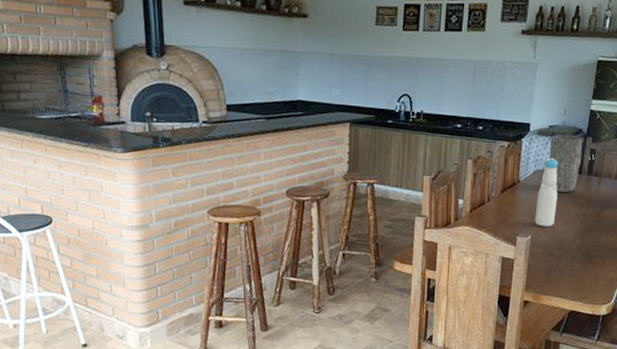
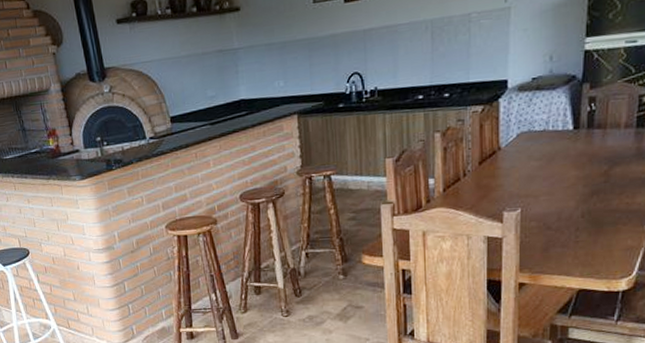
bottle: present [534,157,558,227] -> none [523,115,550,197]
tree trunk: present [549,134,583,192] -> none [535,83,578,154]

